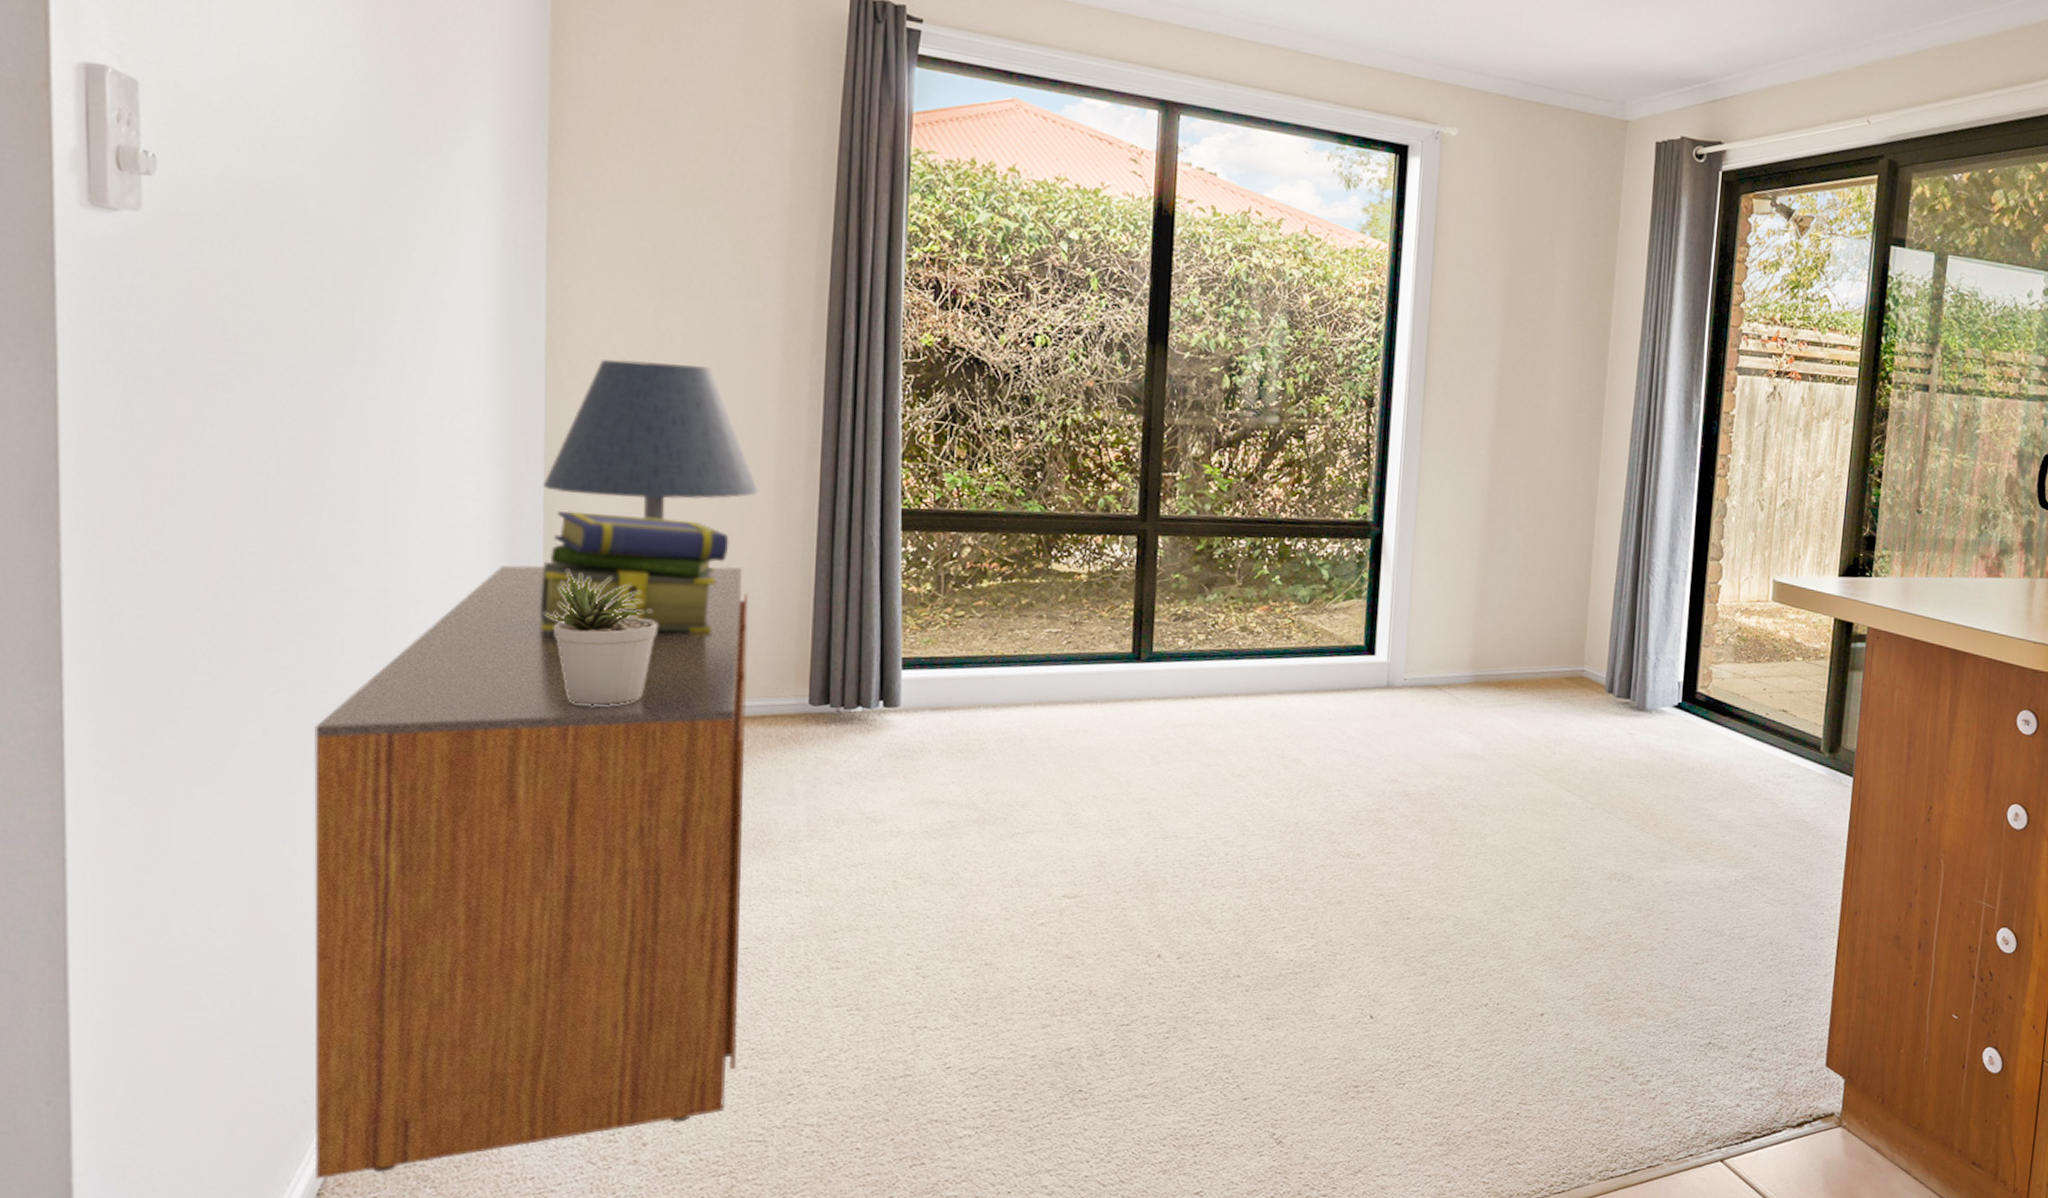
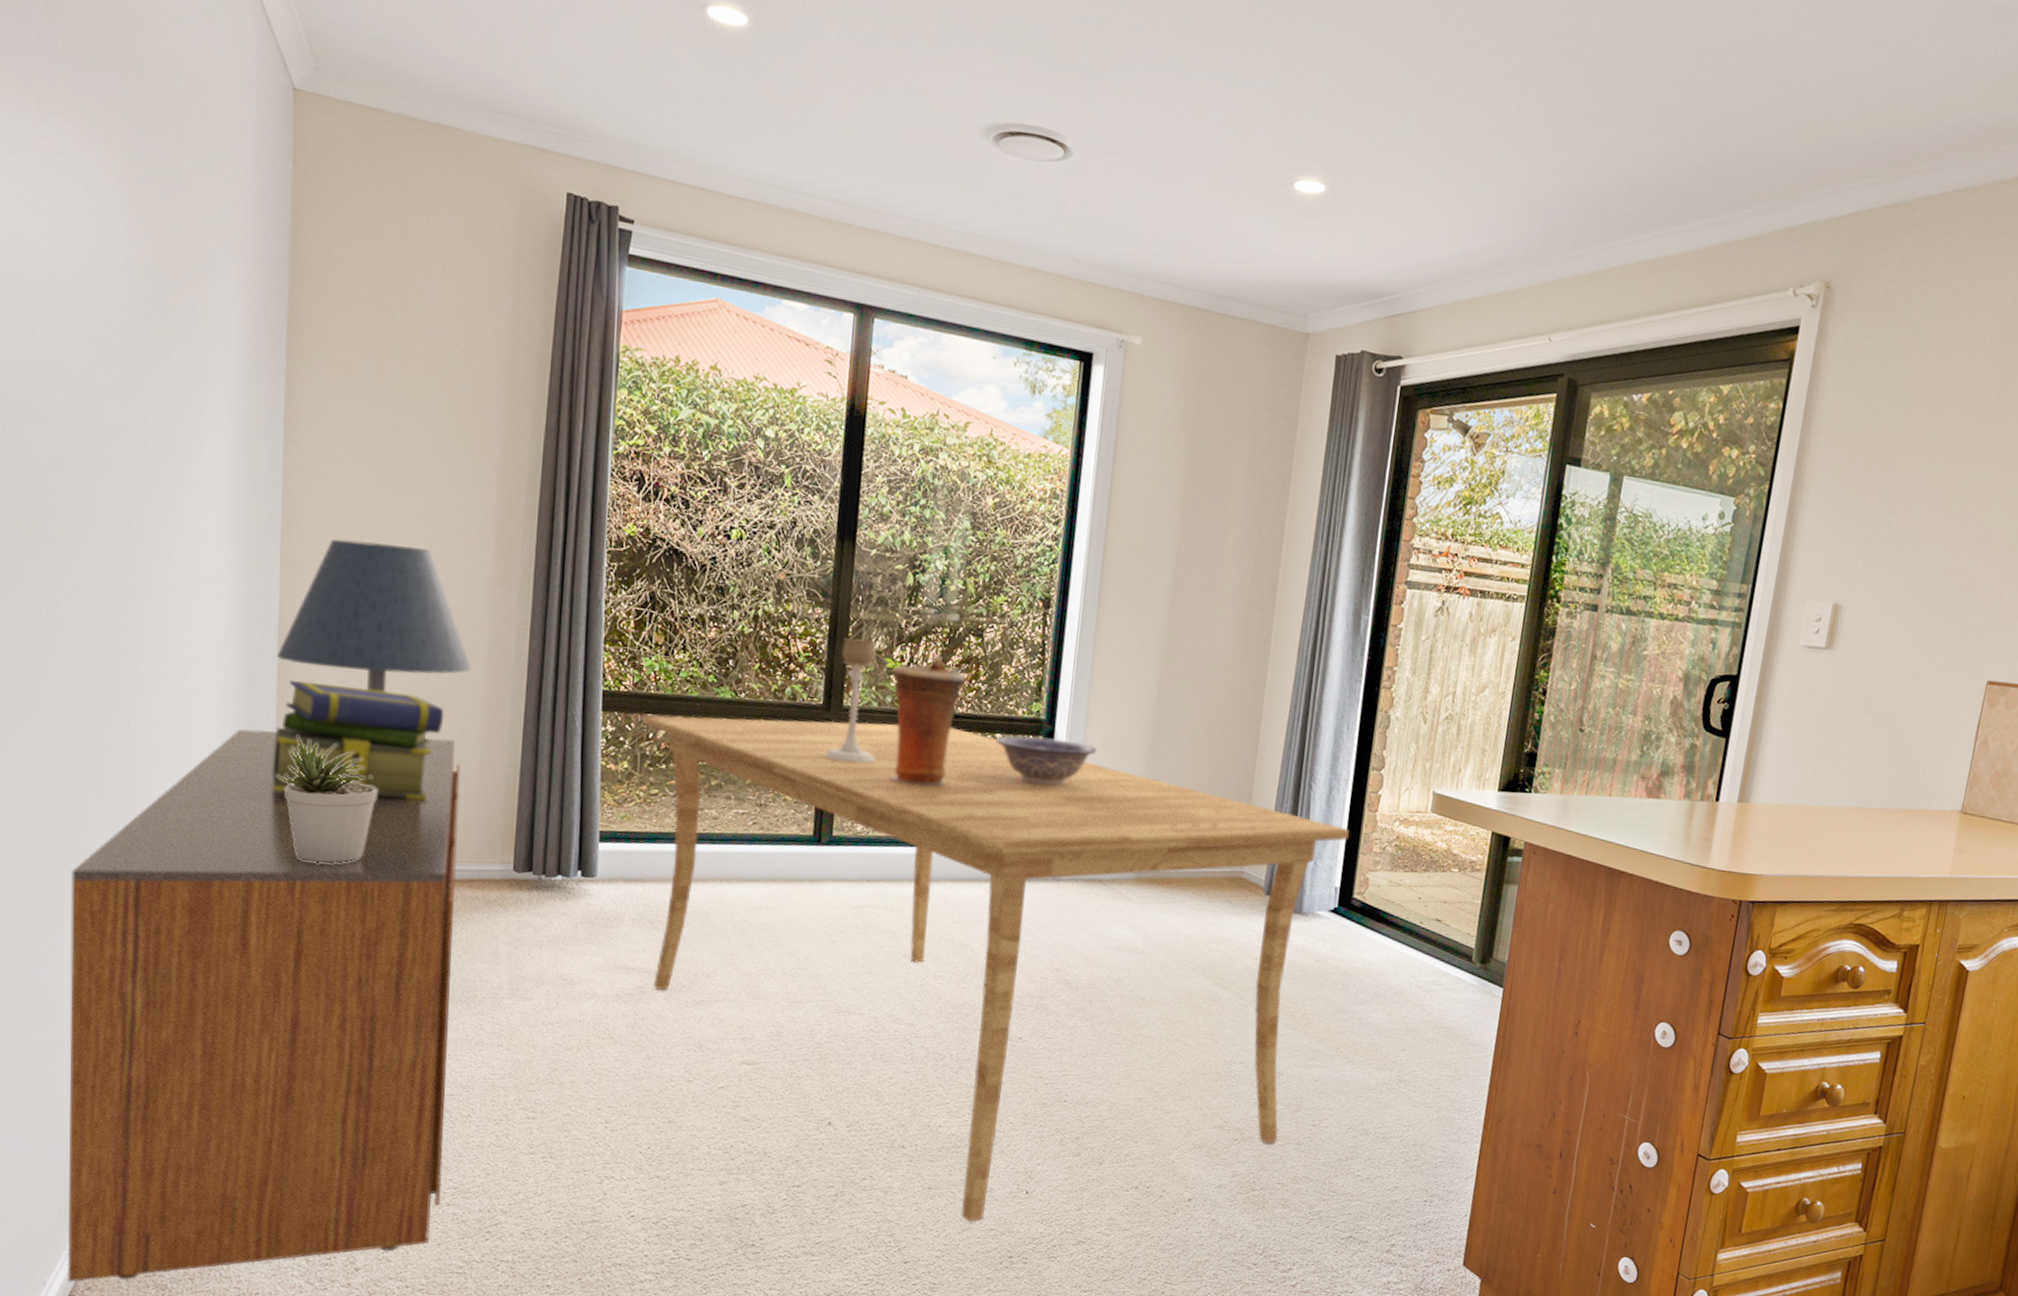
dining table: none [947,531,1690,1052] -> present [644,715,1349,1223]
candle holder: none [1142,444,1195,575] -> present [825,638,875,764]
vase: none [1211,459,1289,596] -> present [890,654,966,786]
decorative bowl: none [1322,539,1427,591] -> present [996,735,1097,787]

